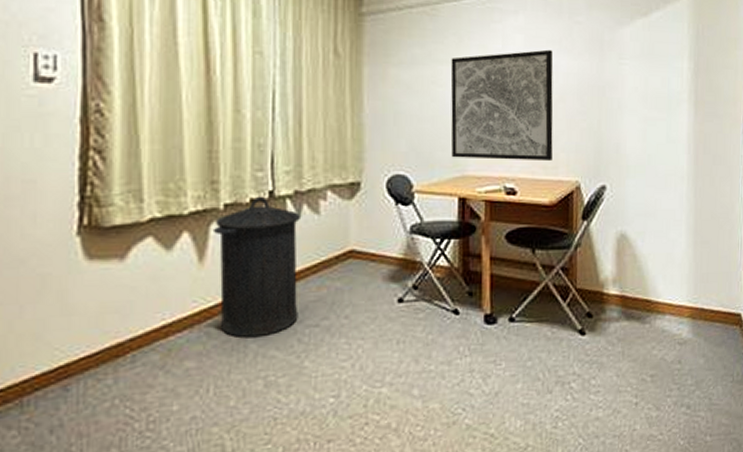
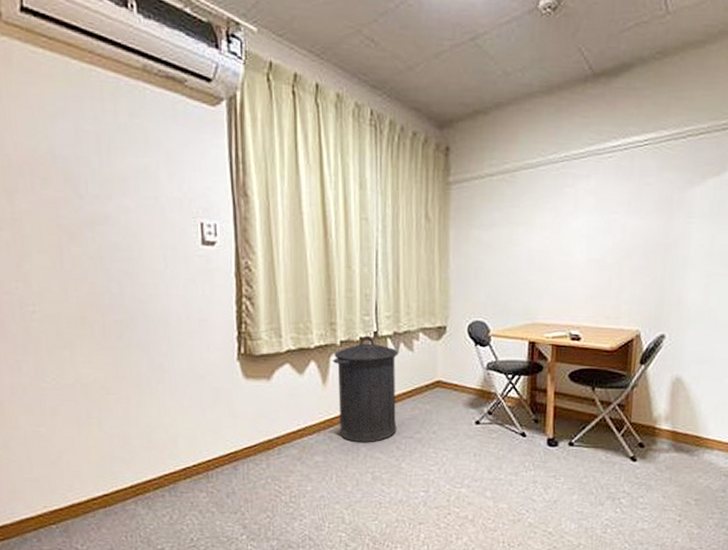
wall art: present [450,49,553,162] -> none [524,210,621,312]

